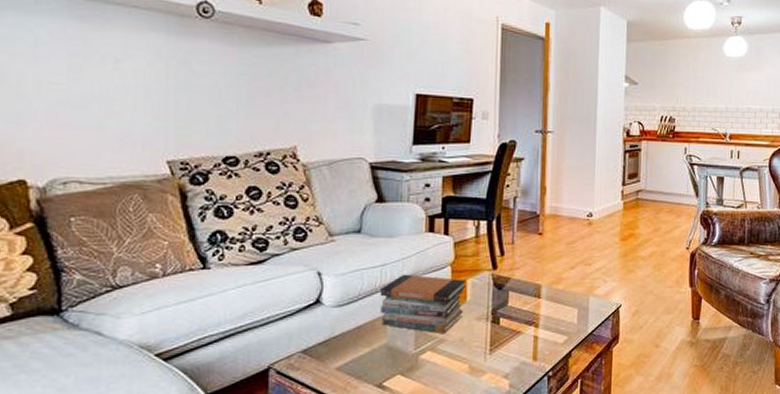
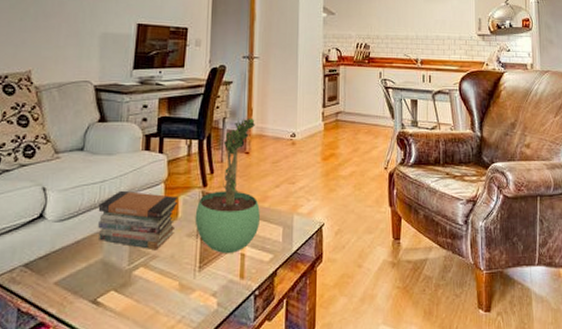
potted plant: none [484,197,554,336] -> present [195,117,260,253]

